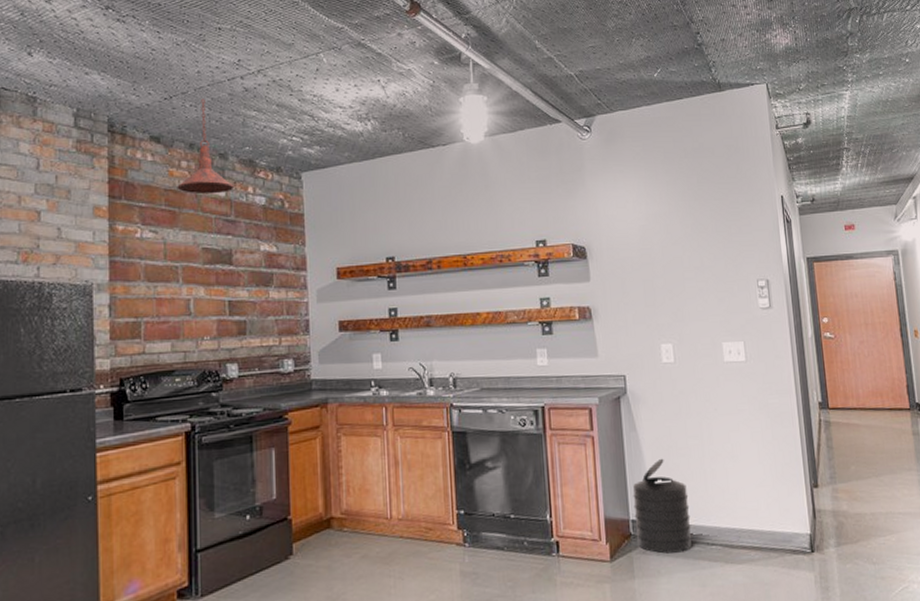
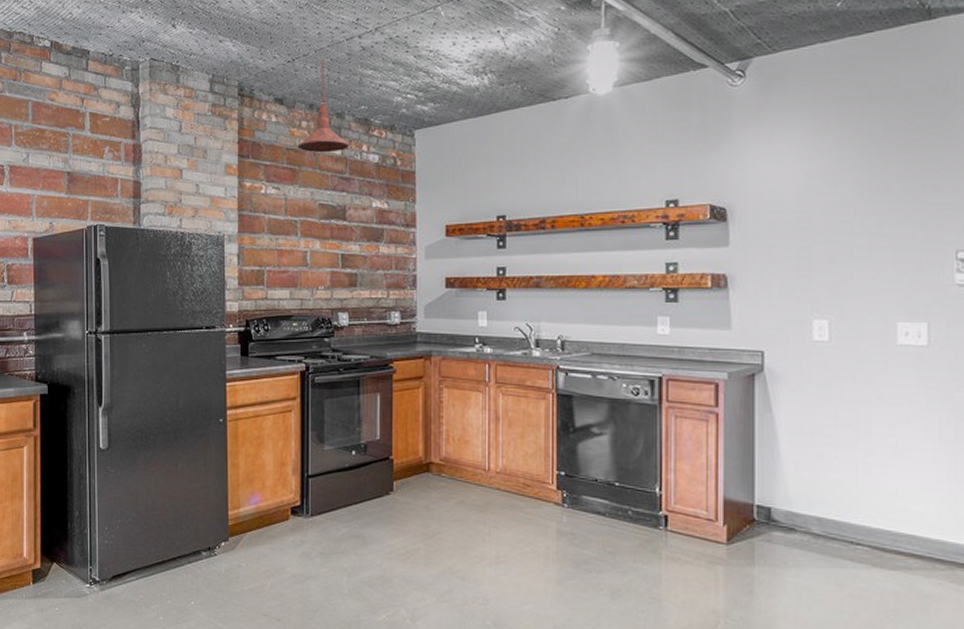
trash can: present [633,458,692,554] -> none [760,444,832,547]

